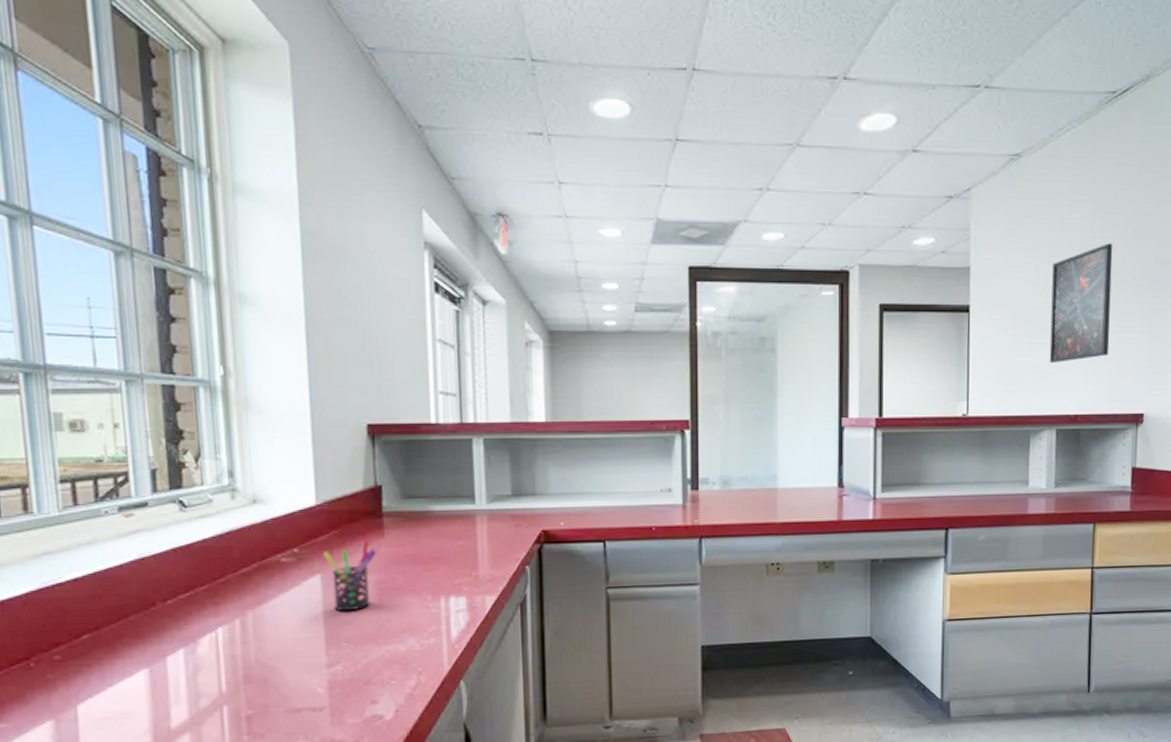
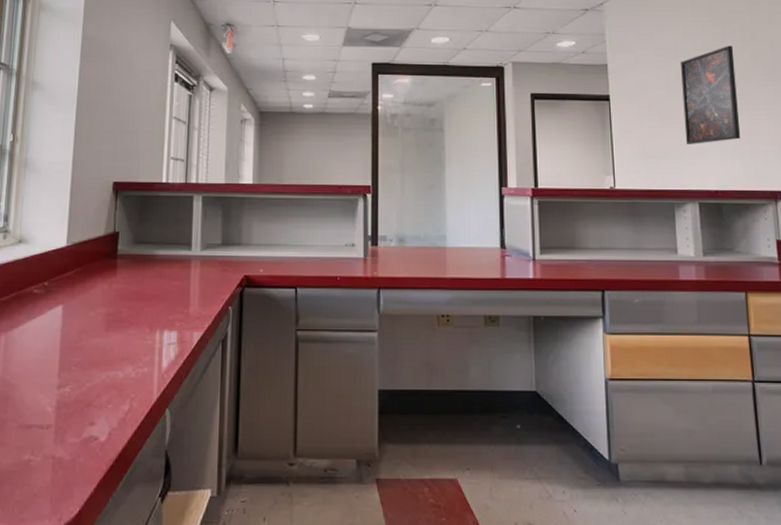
pen holder: present [324,541,376,612] -> none [67,278,109,339]

